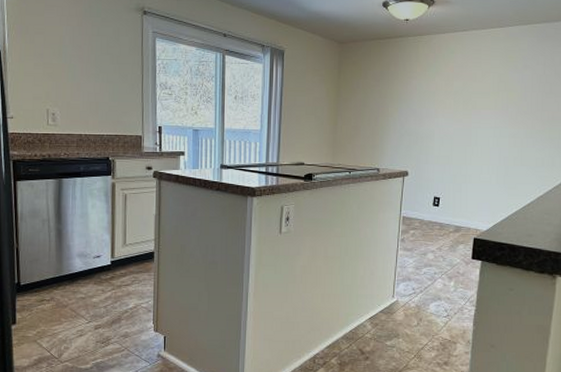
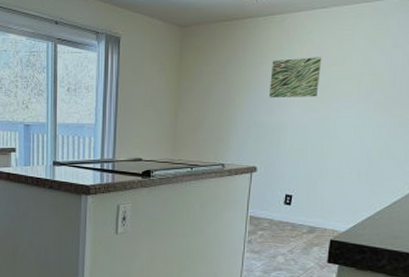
wall art: none [418,74,464,110] -> present [268,57,322,98]

